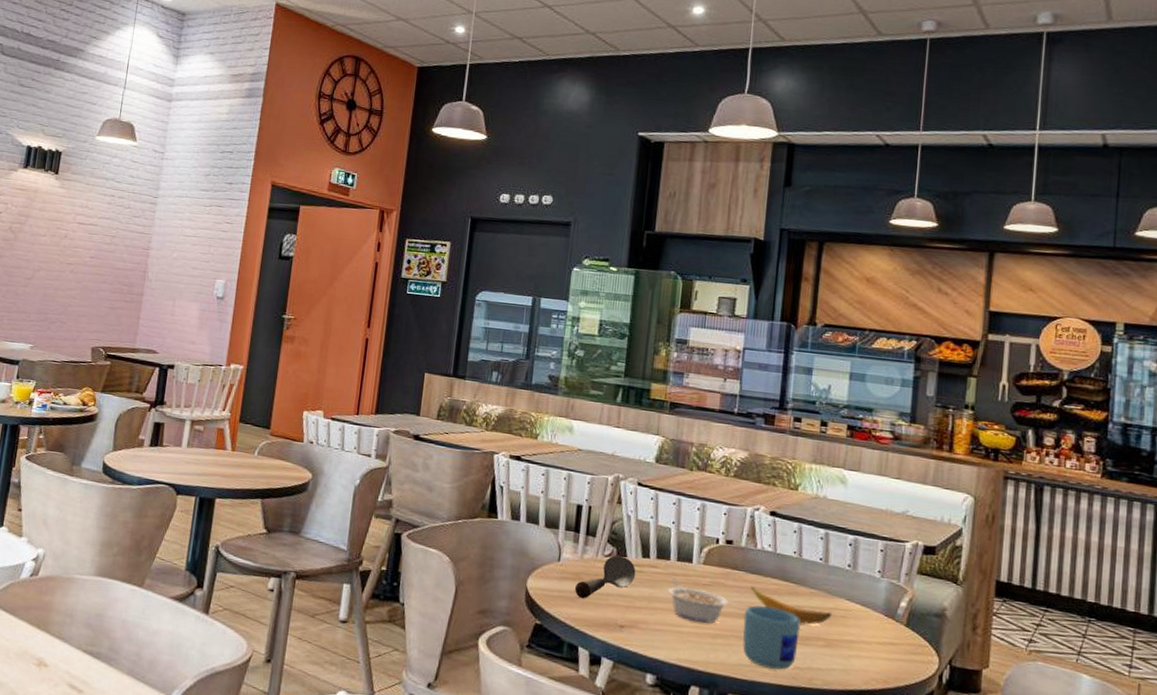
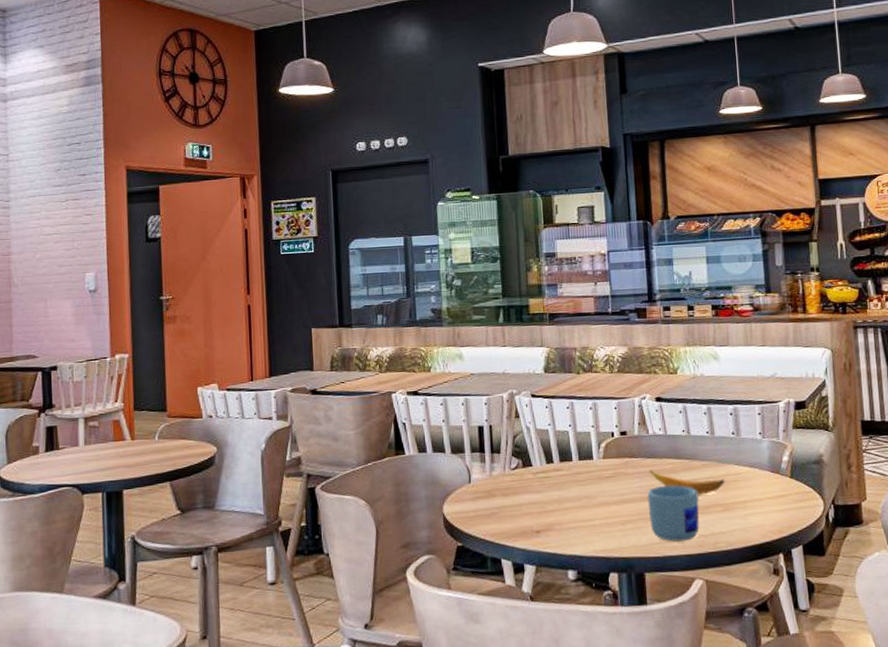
spoon: present [574,555,636,599] -> none [488,466,543,514]
legume: present [667,578,729,624] -> none [574,477,632,514]

